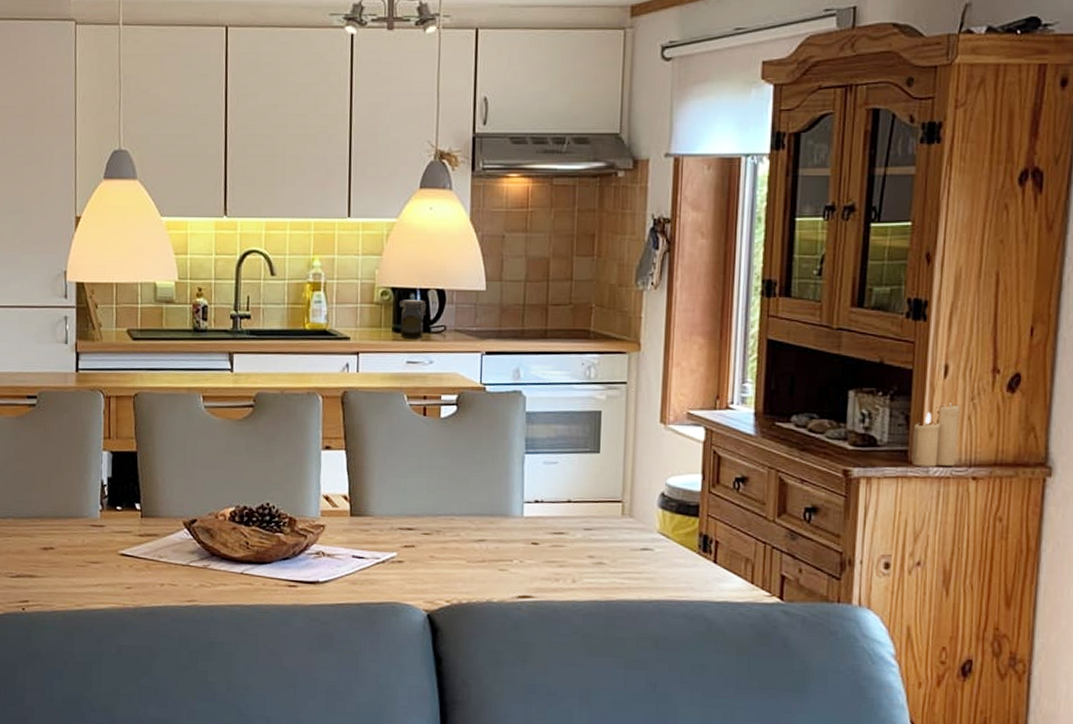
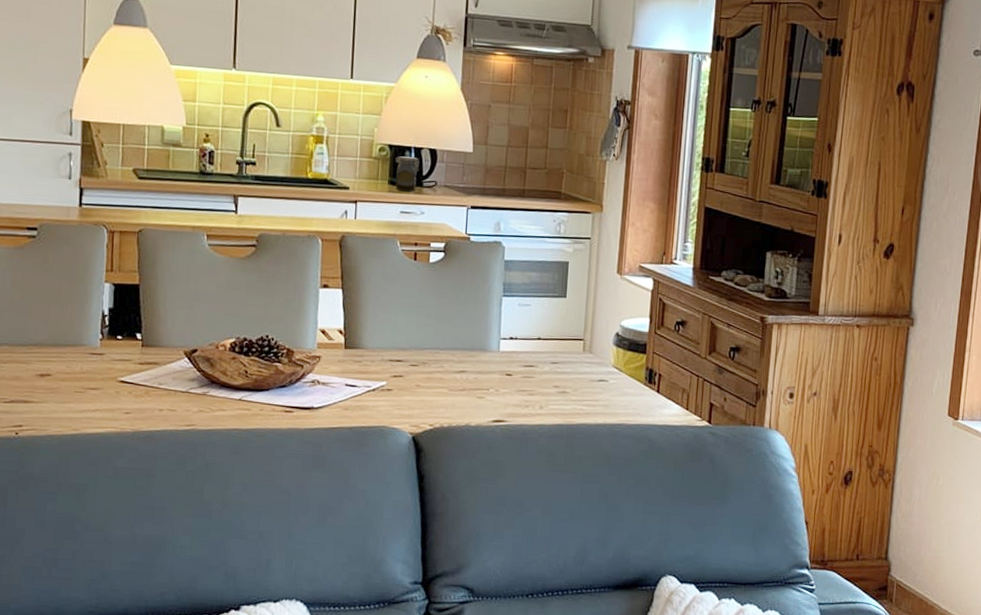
candle: present [911,403,960,467] -> none [812,265,849,316]

